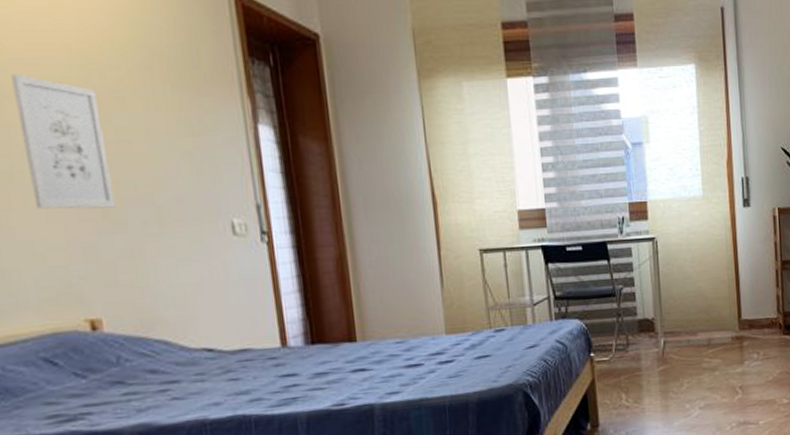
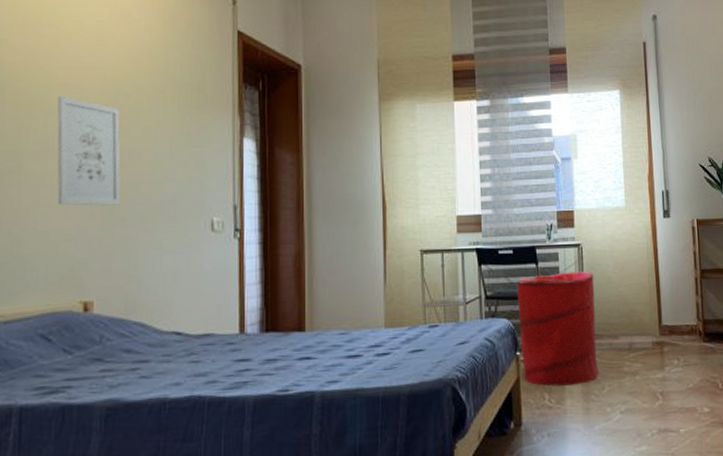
laundry hamper: none [588,266,678,386] -> present [517,271,599,387]

